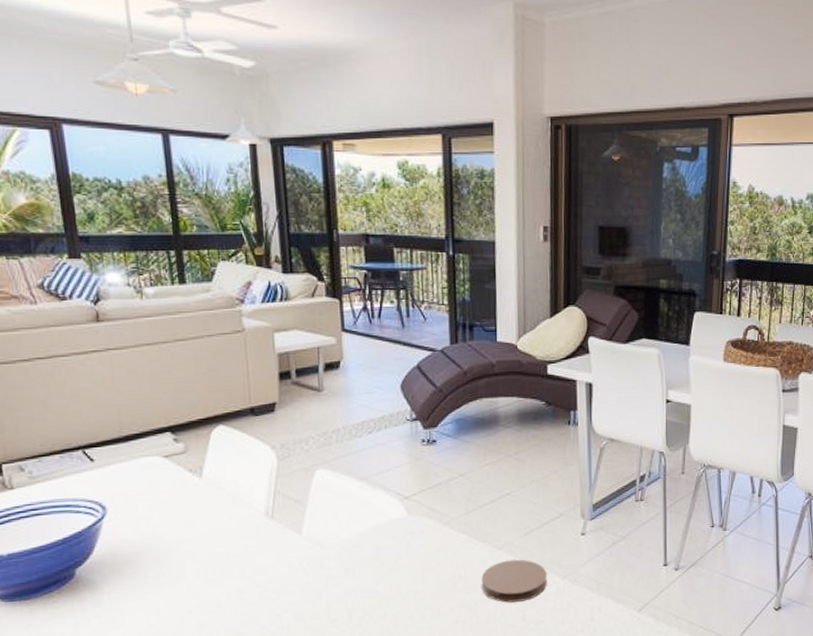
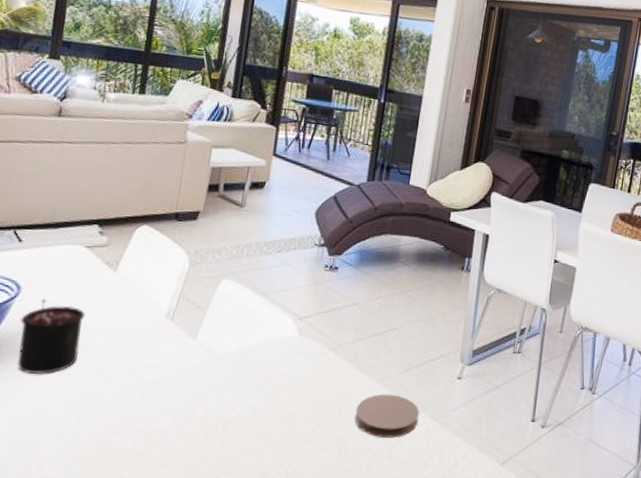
candle: none [114,515,184,591] -> present [18,298,86,375]

